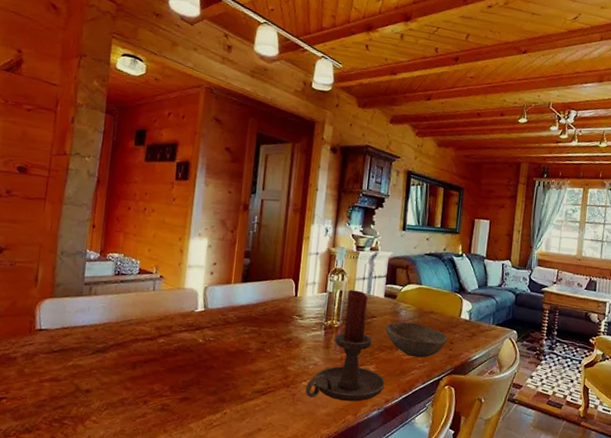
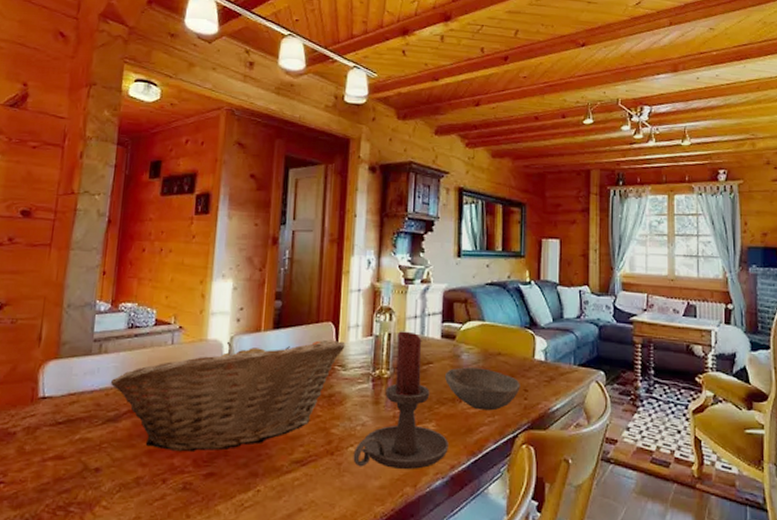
fruit basket: none [99,290,303,380] -> present [110,339,345,452]

